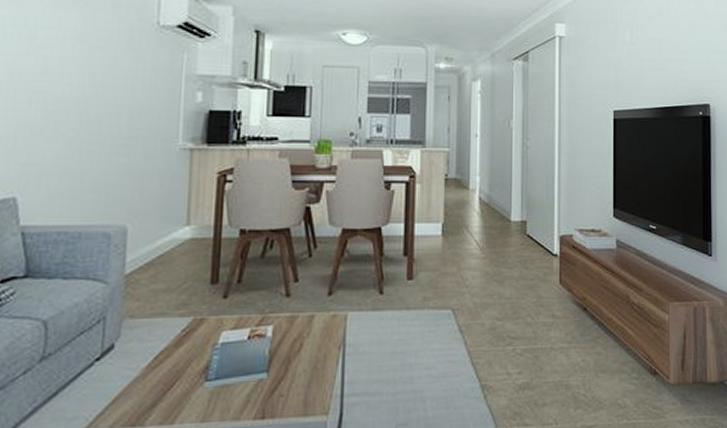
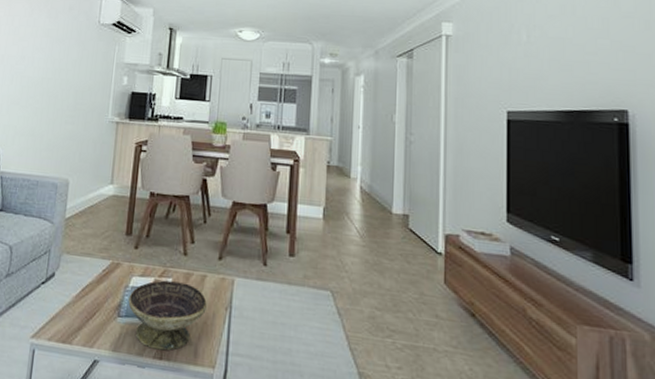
decorative bowl: none [218,328,316,409] -> present [128,280,207,351]

